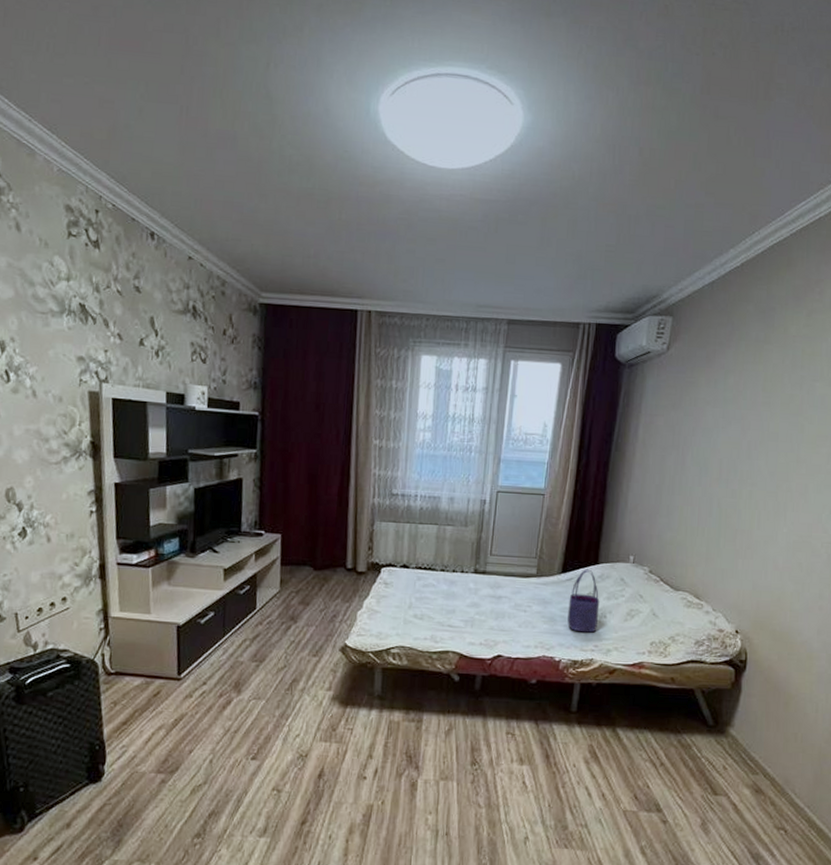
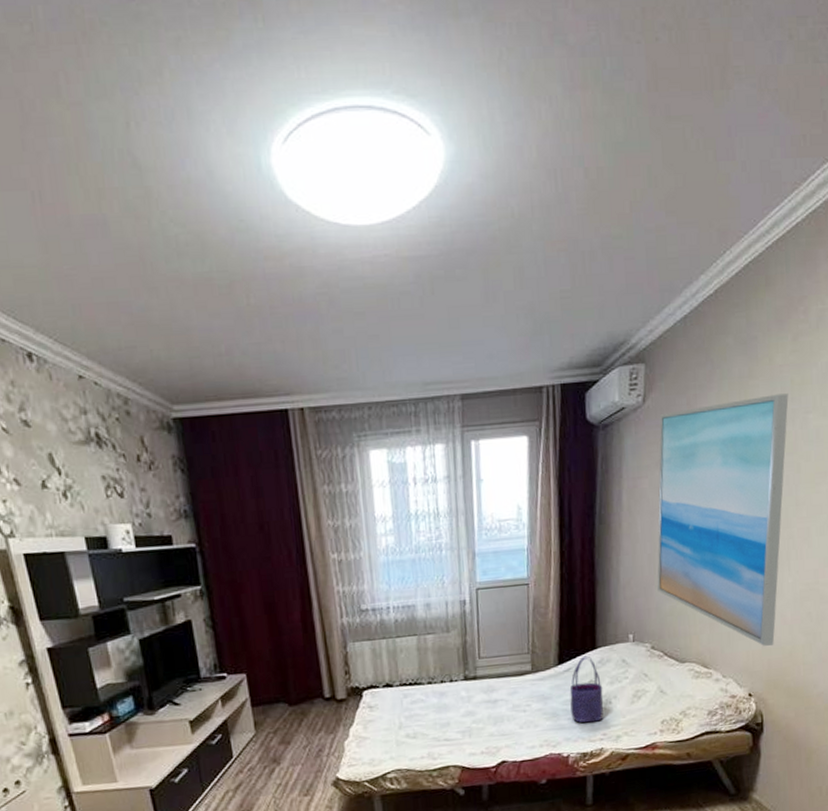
wall art: none [661,360,799,589] -> present [657,393,789,646]

